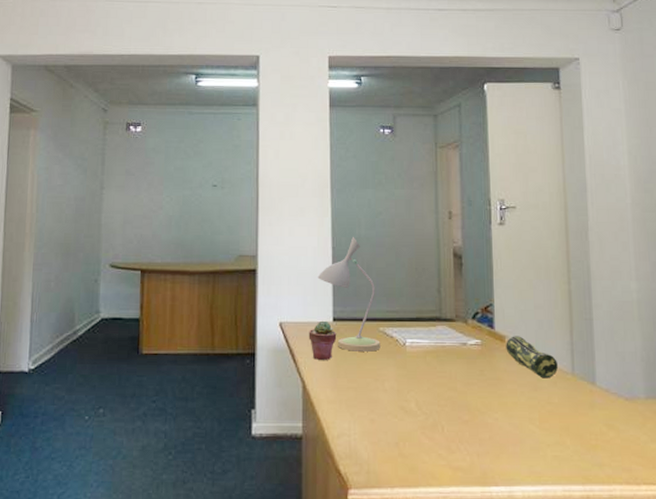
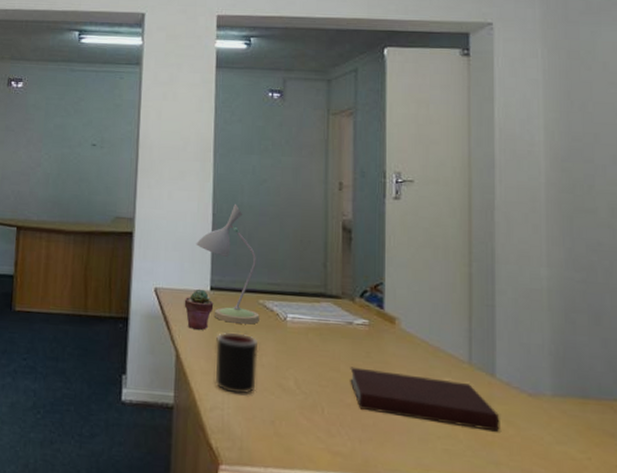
mug: none [341,360,381,419] -> present [215,332,258,395]
notebook: none [466,385,602,436] -> present [350,367,500,432]
pencil case: present [506,336,559,379] -> none [396,318,454,366]

